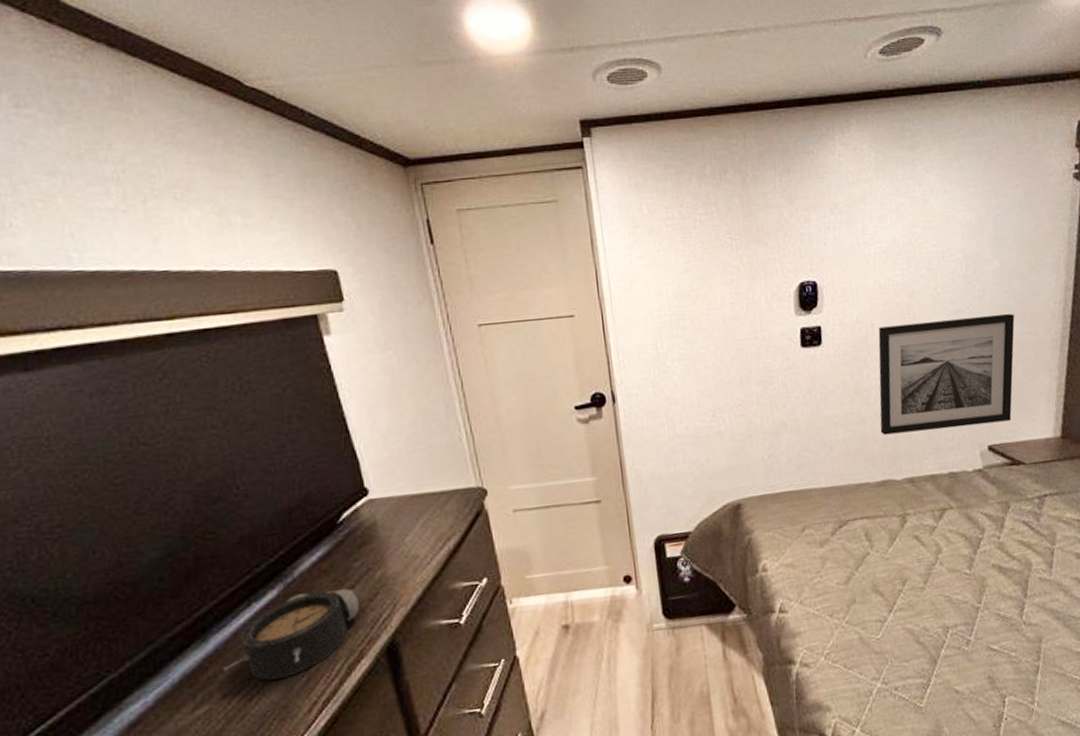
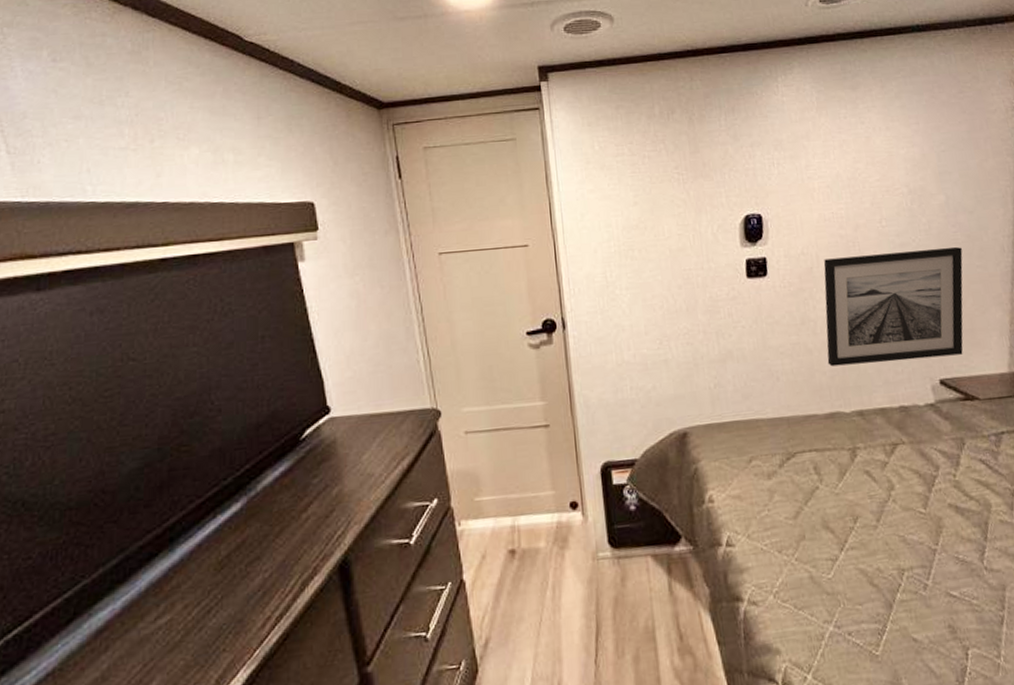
alarm clock: present [223,588,359,681] -> none [186,504,315,593]

